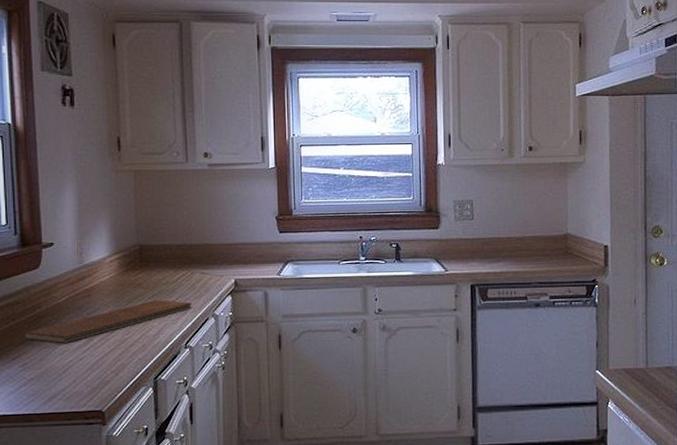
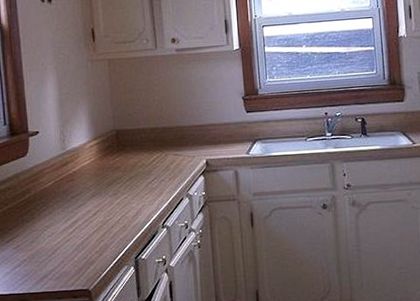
chopping board: present [24,300,192,343] -> none [16,182,168,226]

